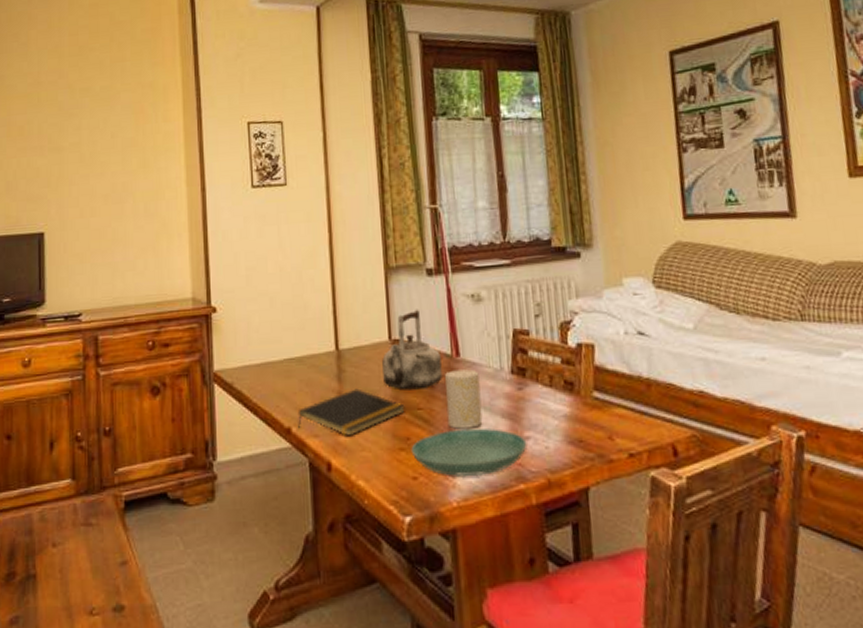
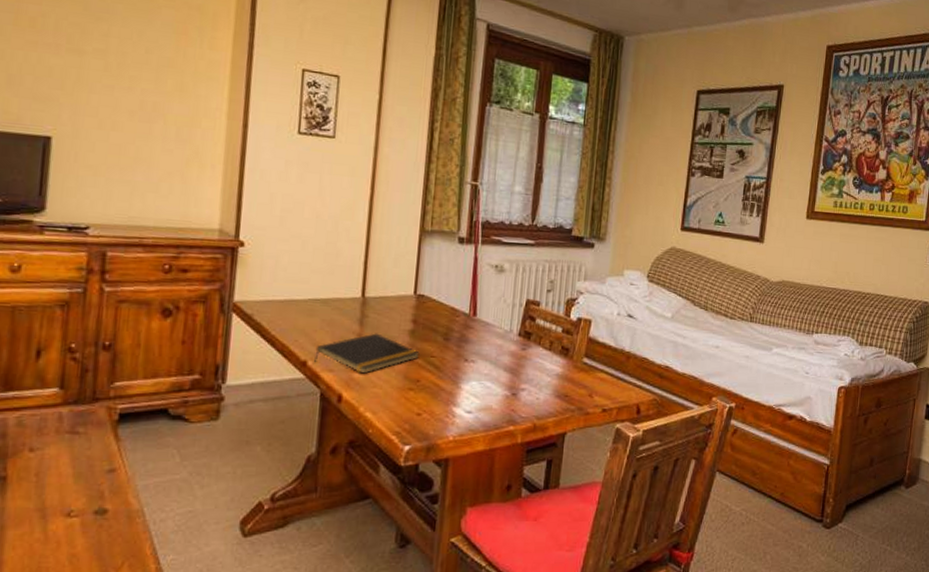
kettle: present [382,309,442,391] -> none [403,270,460,340]
saucer: present [411,428,527,477] -> none [419,377,522,417]
cup: present [445,369,483,429] -> none [456,327,491,377]

